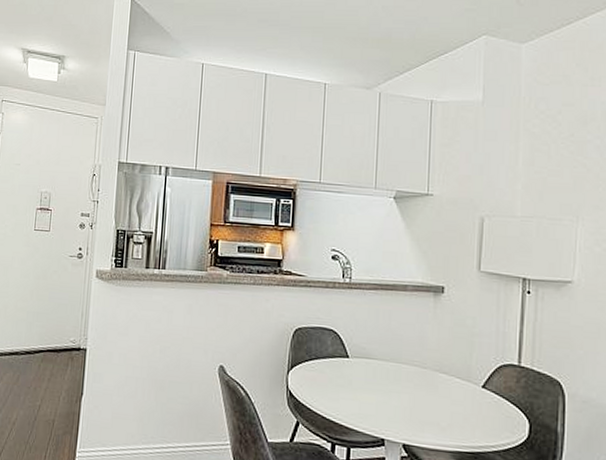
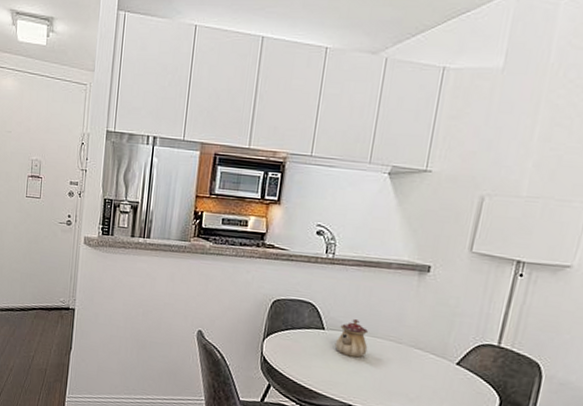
teapot: none [360,345,394,386] -> present [334,319,369,358]

